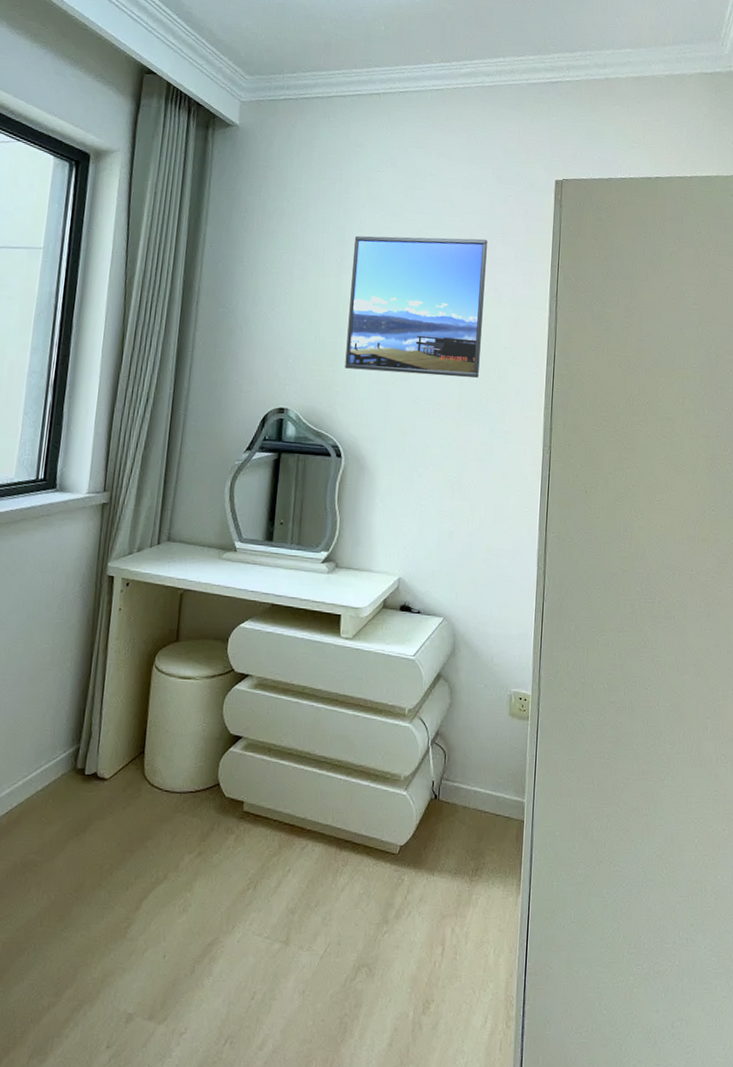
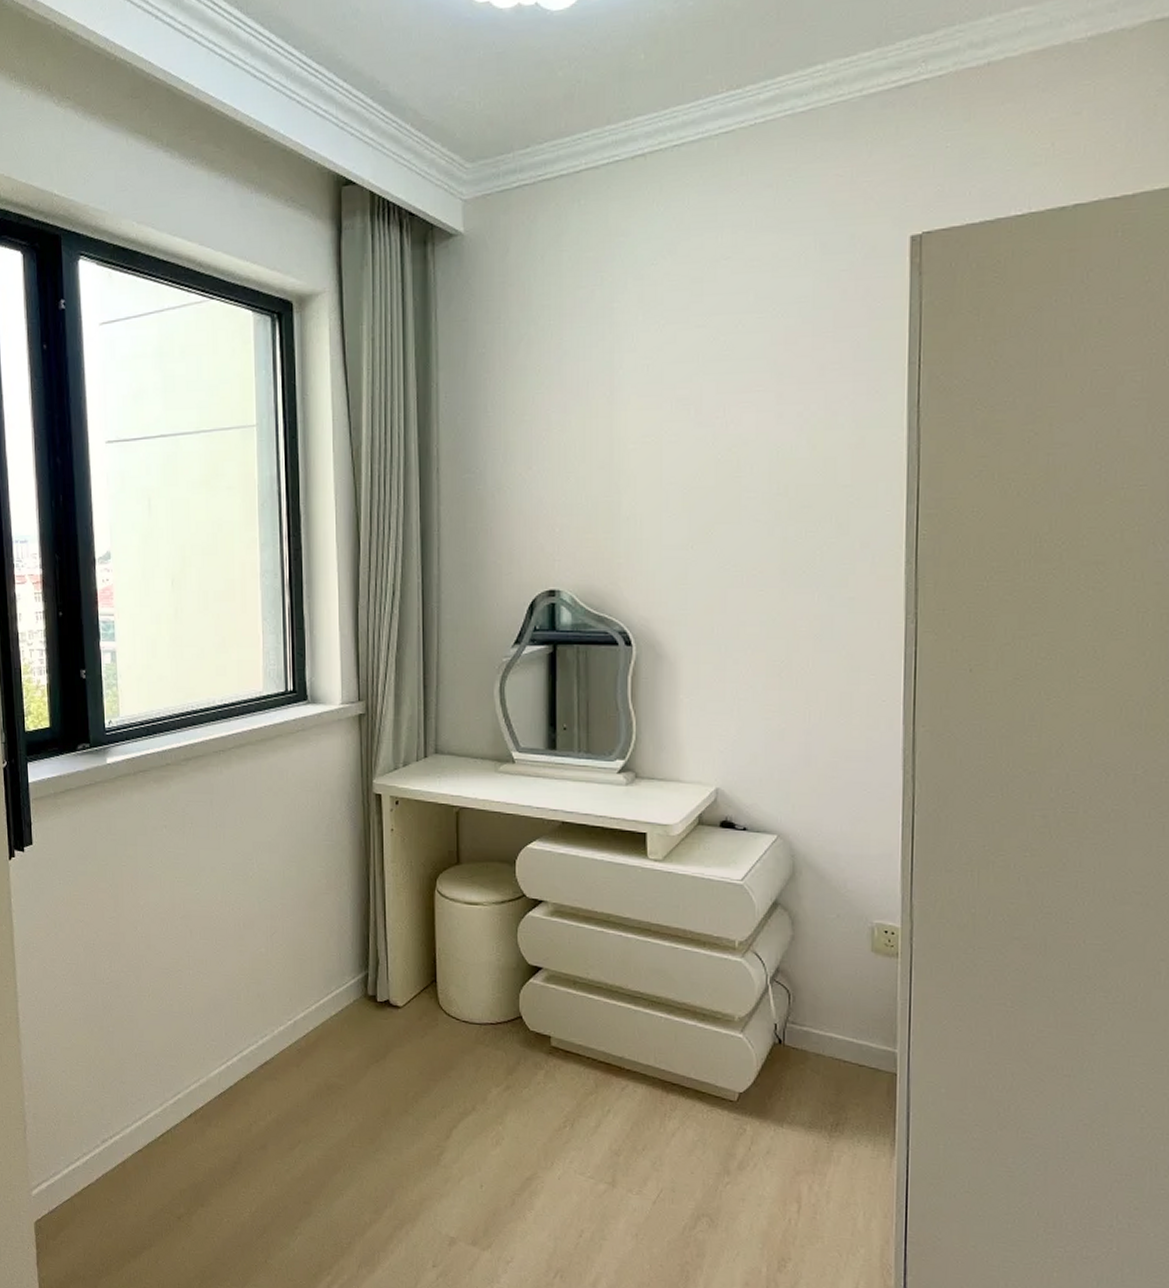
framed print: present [345,235,487,378] -> none [626,337,812,534]

